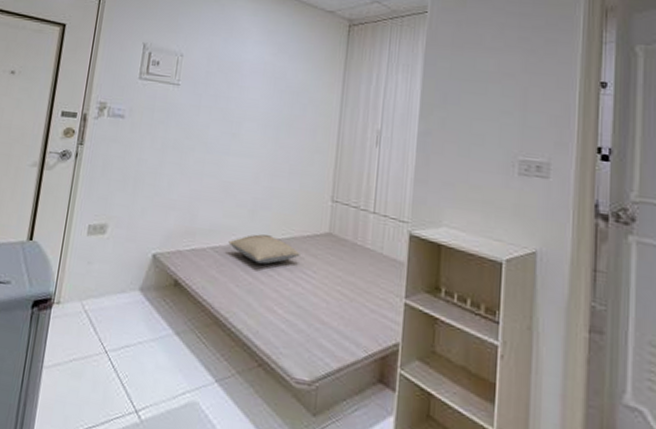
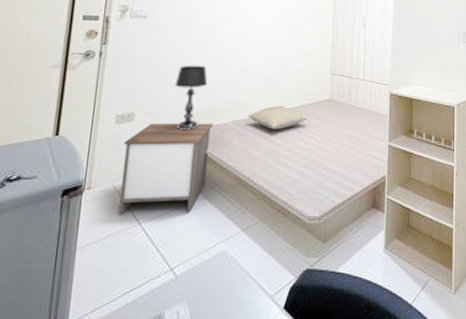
nightstand: none [85,238,190,348] -> present [118,123,214,215]
table lamp: none [149,175,186,252] -> present [174,65,208,131]

